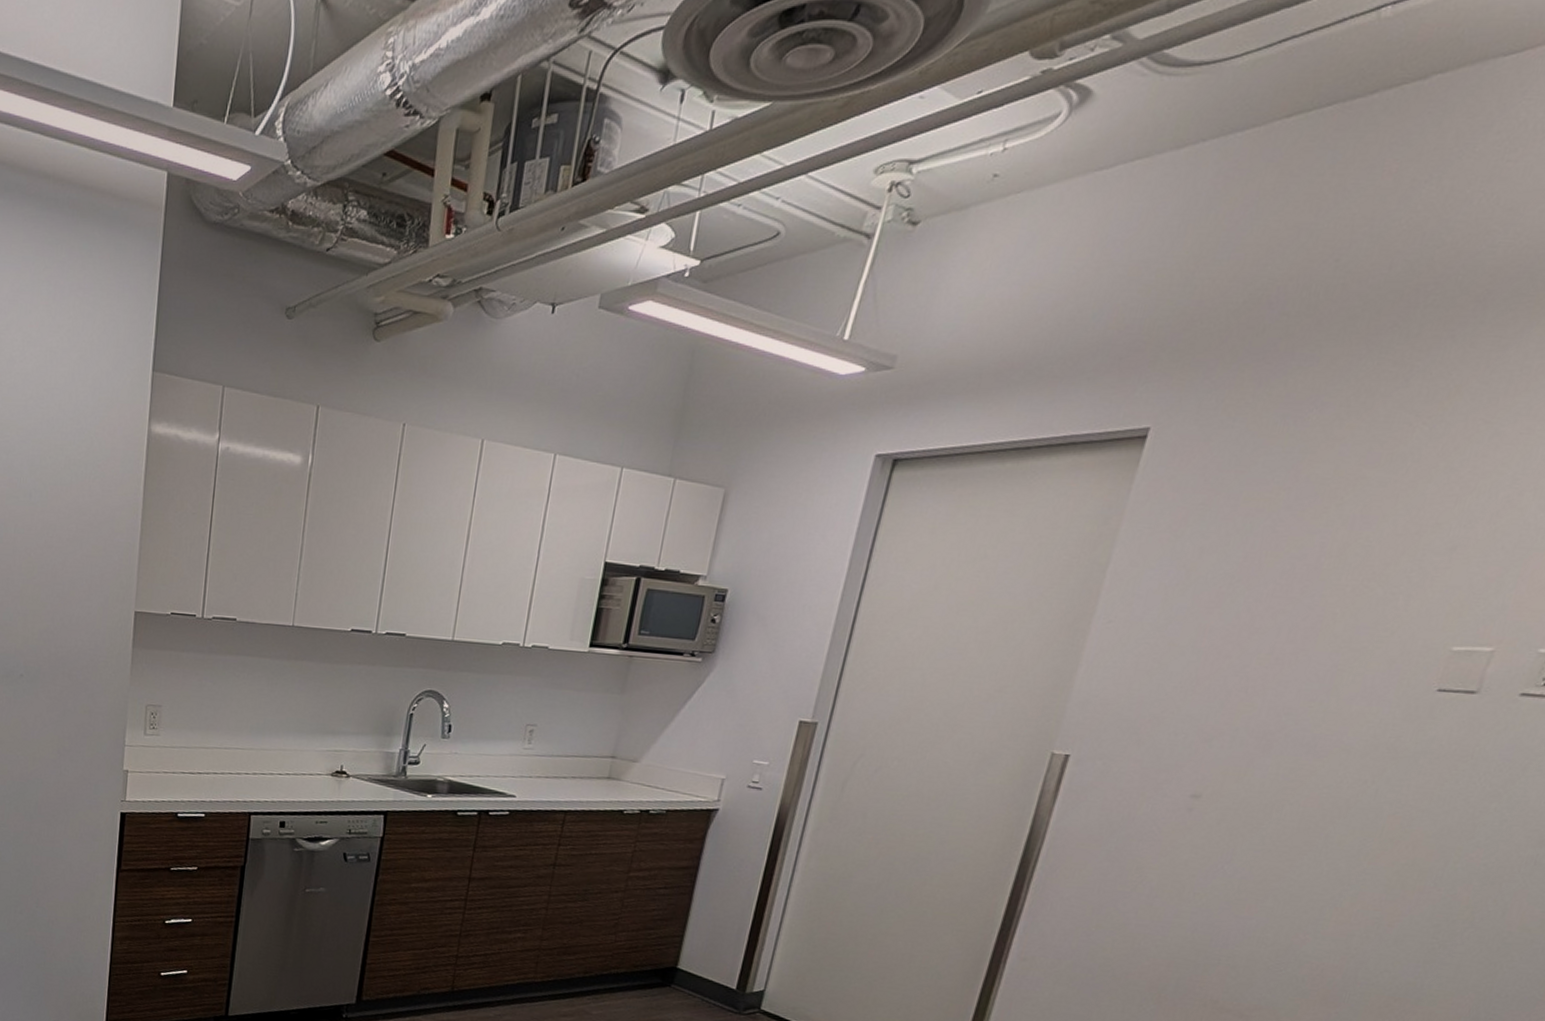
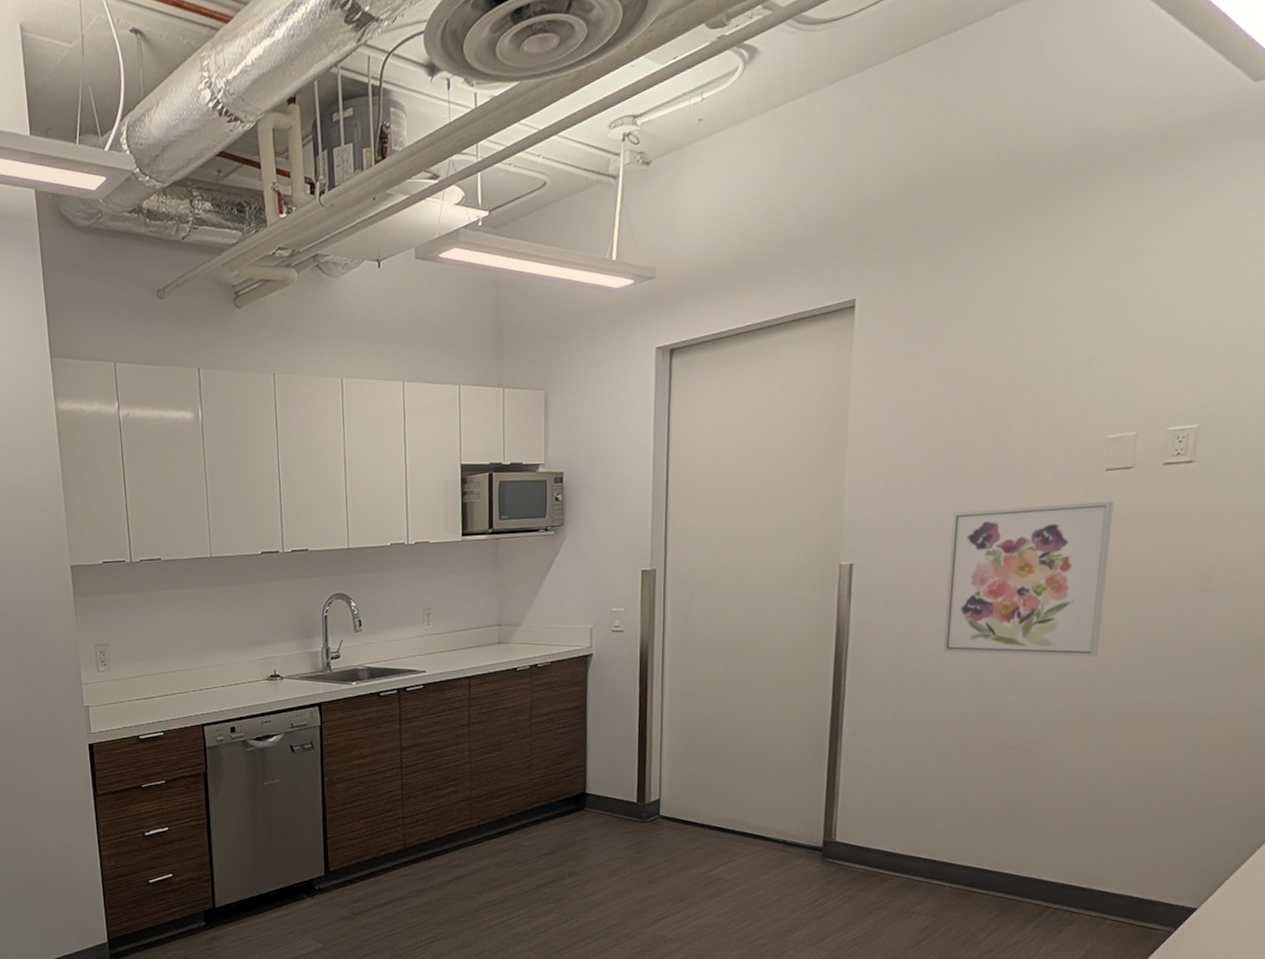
wall art: none [1163,712,1439,920] -> present [943,501,1114,658]

